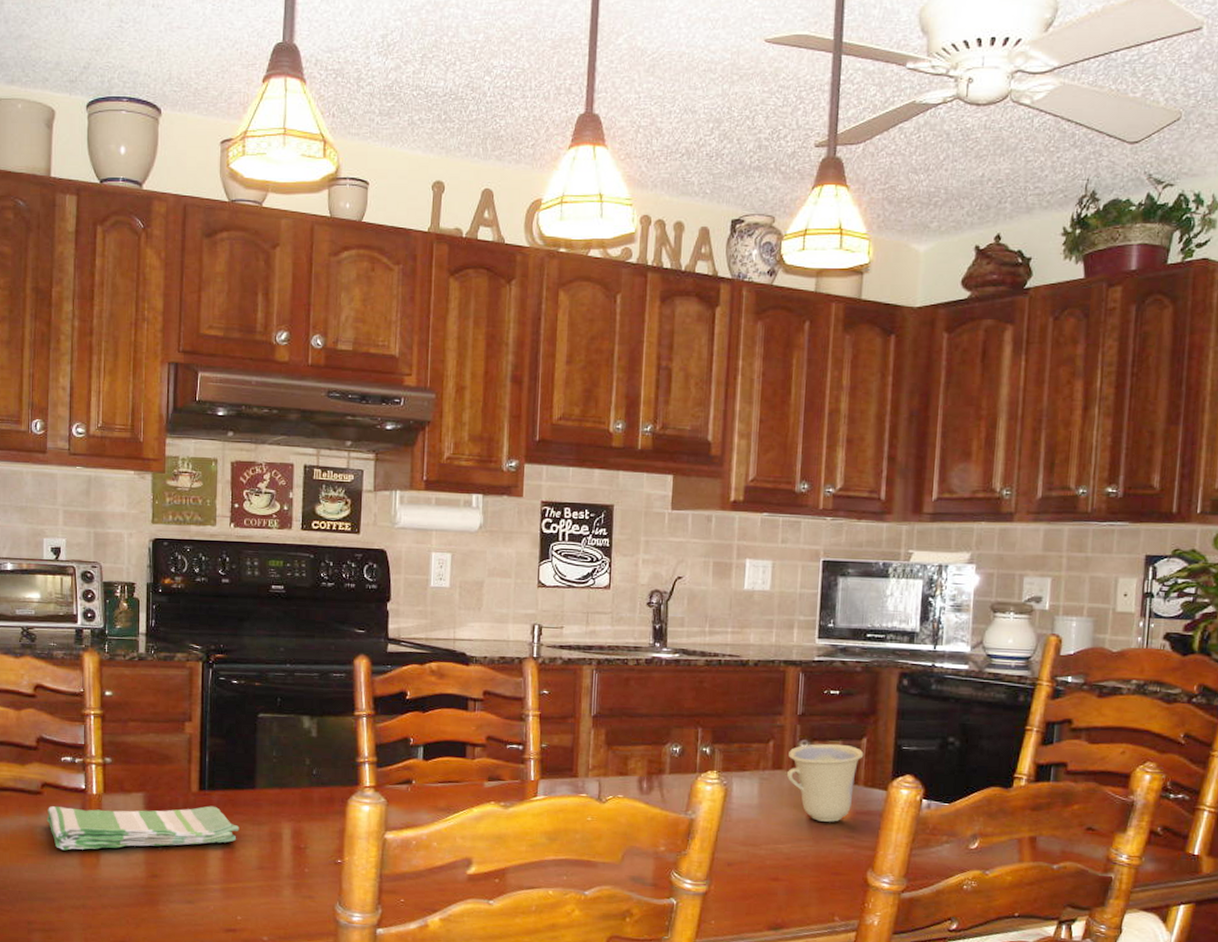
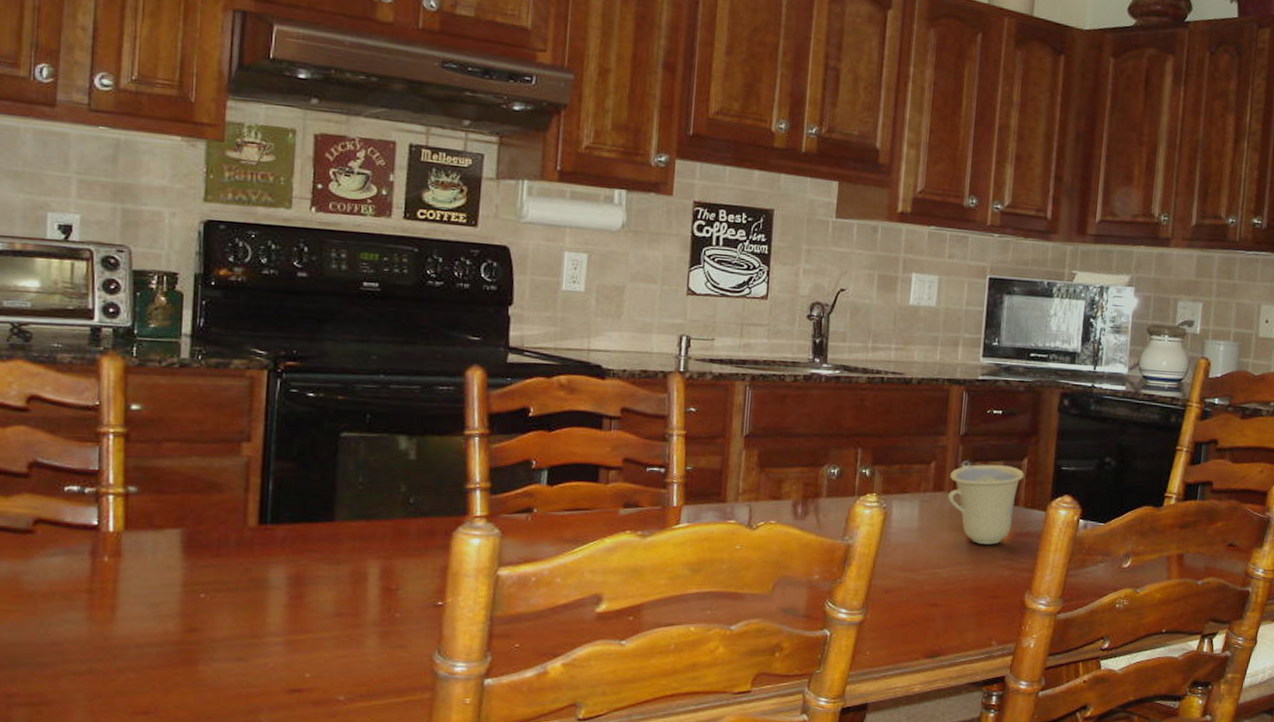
dish towel: present [46,806,240,851] -> none [39,542,312,603]

